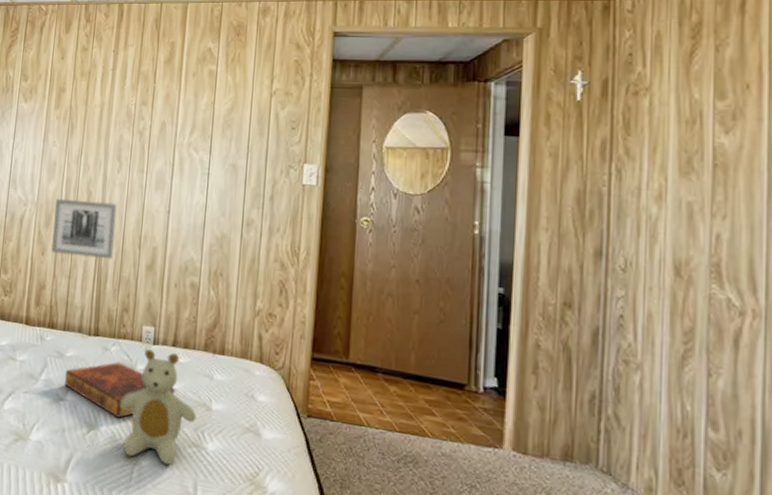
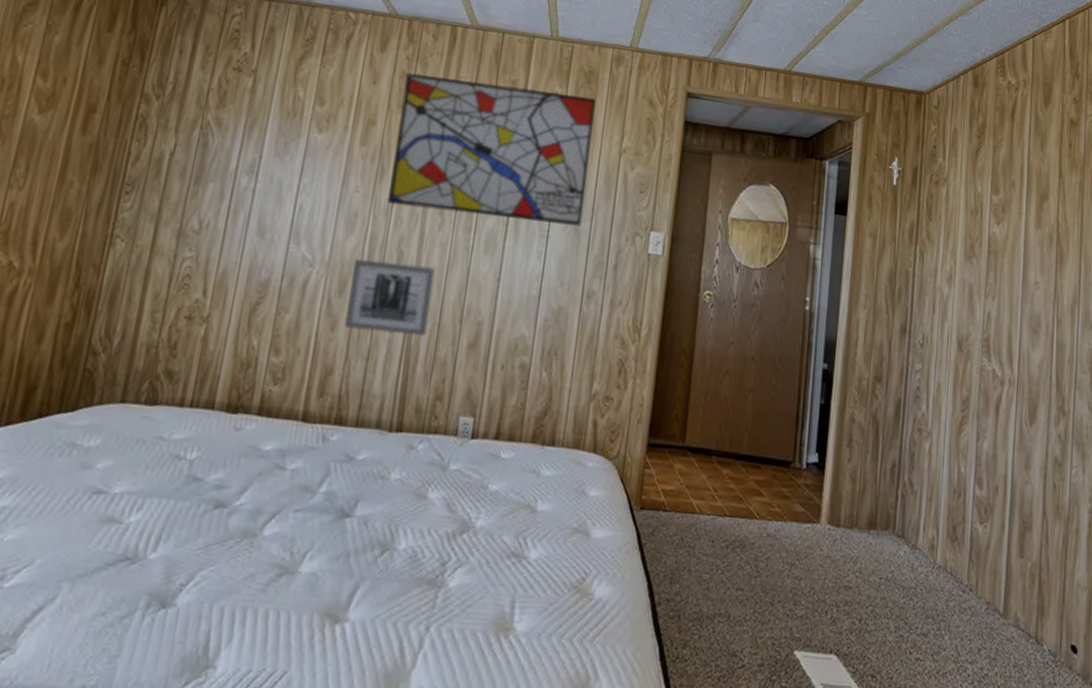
book: present [65,362,176,418] -> none [353,462,496,532]
wall art: none [76,46,246,164] -> present [386,73,596,227]
stuffed bear: present [120,348,197,465] -> none [426,443,519,582]

